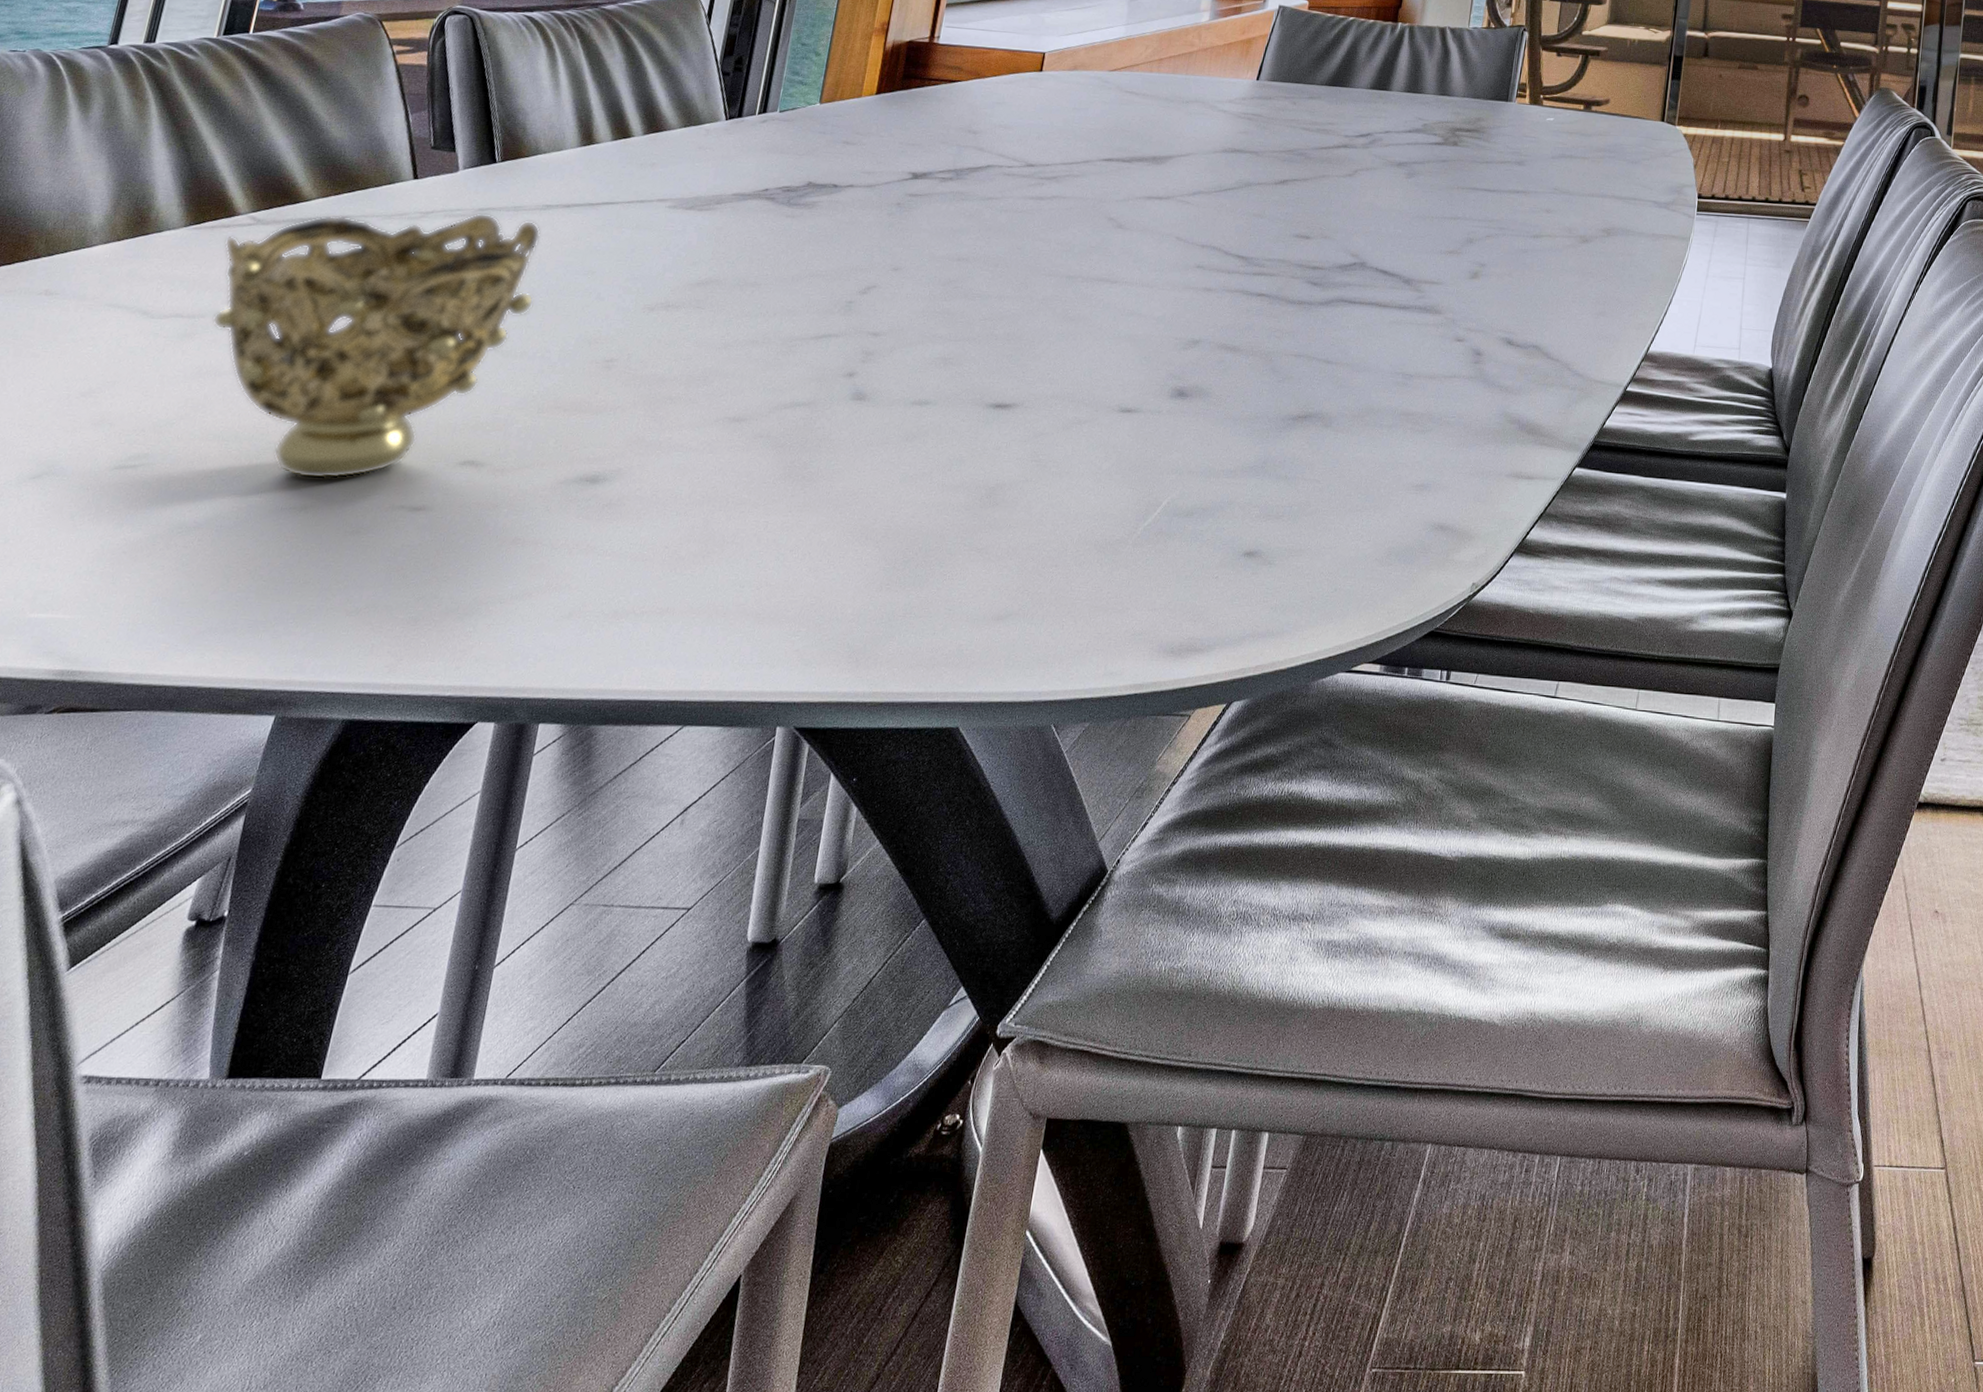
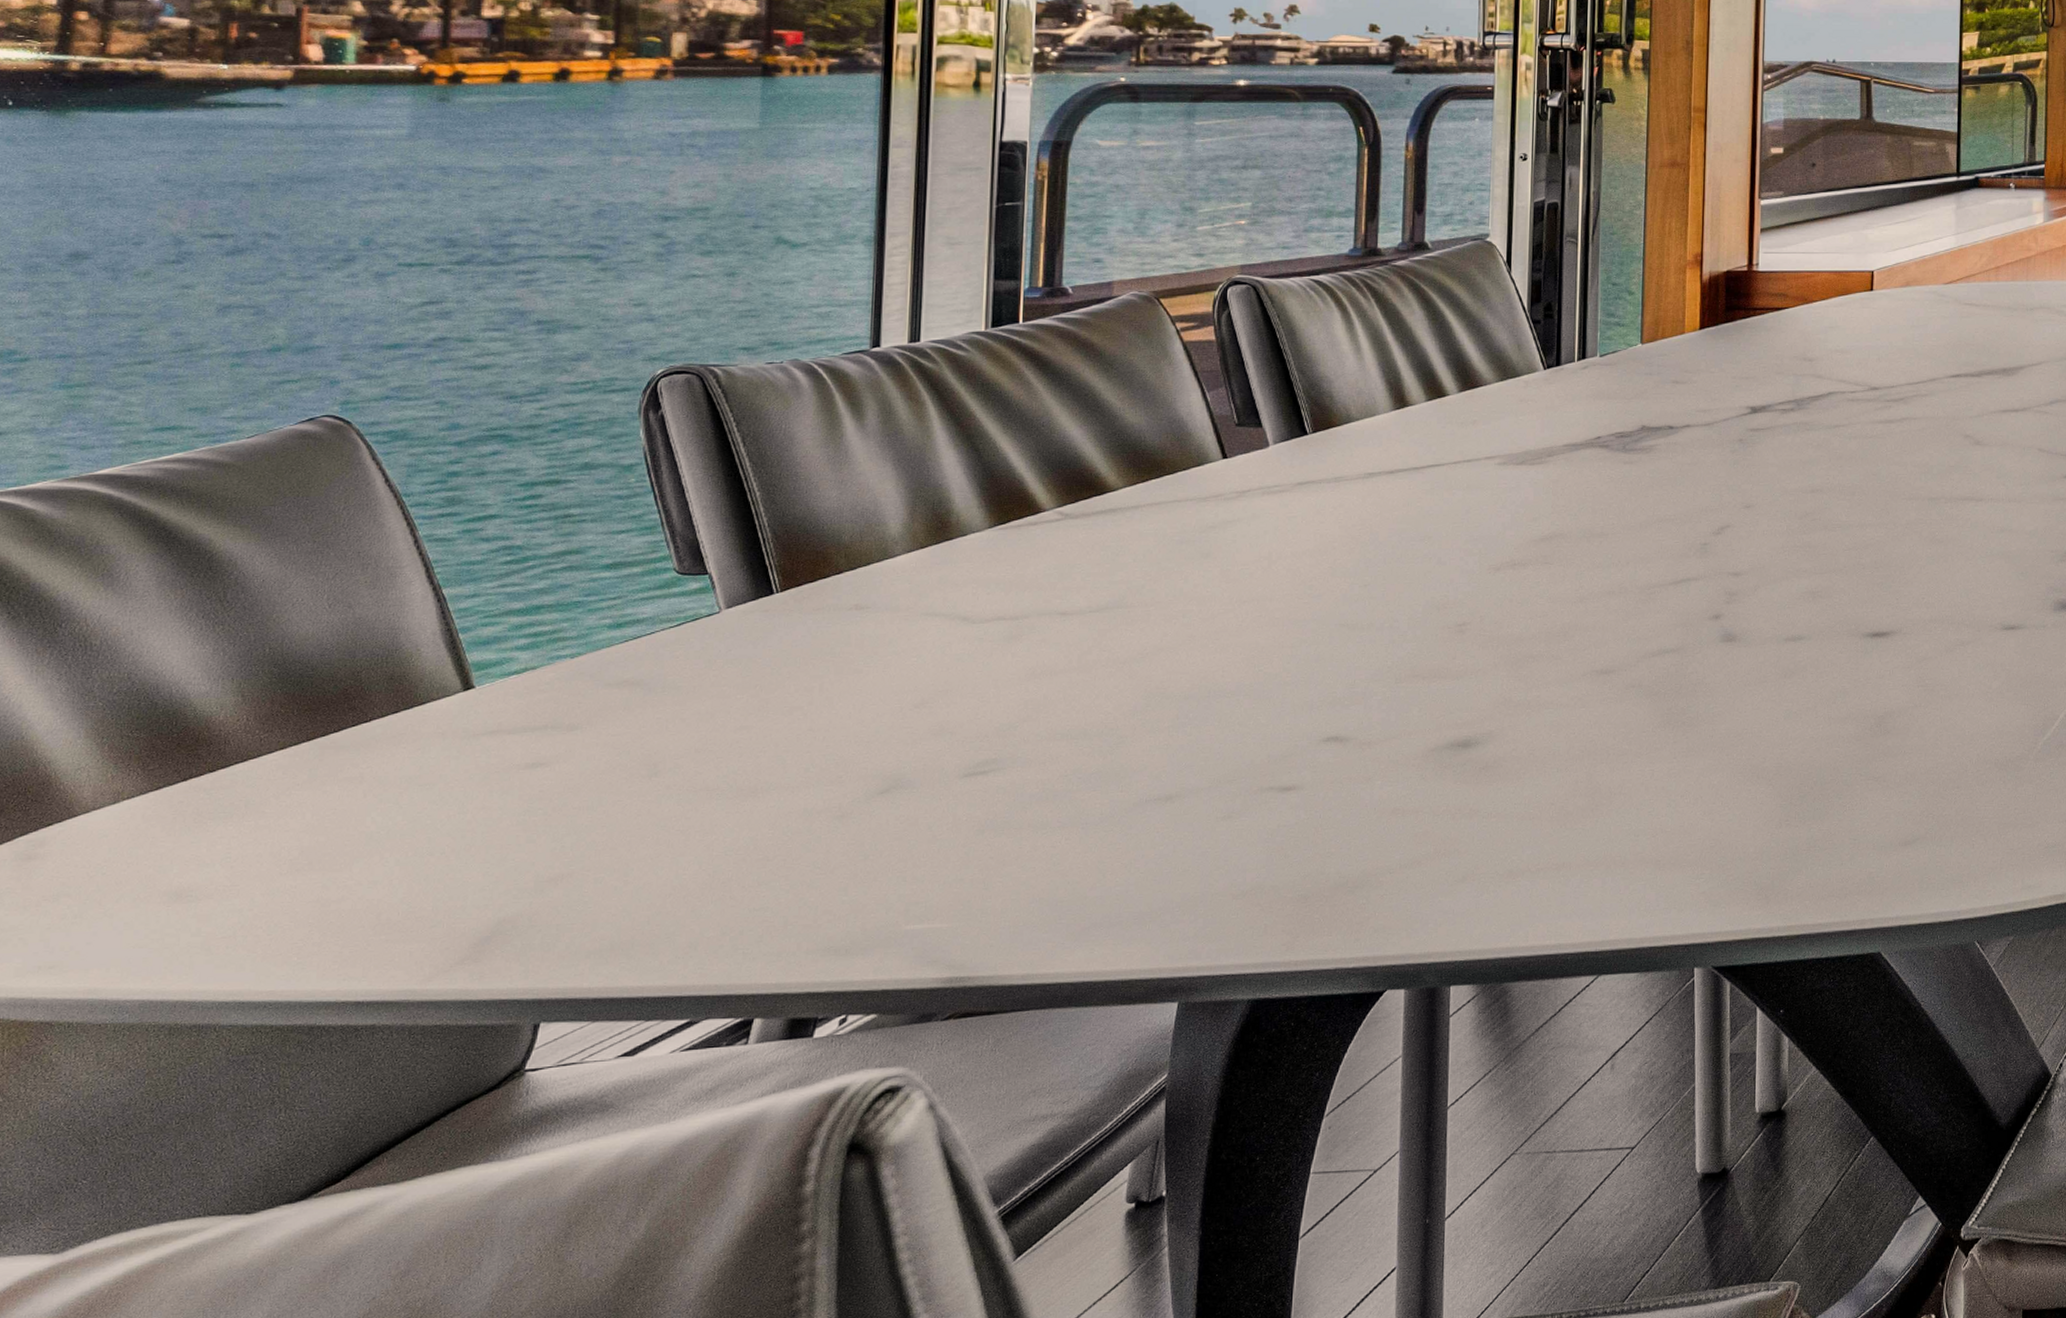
decorative bowl: present [213,213,541,480] -> none [1035,487,1372,769]

